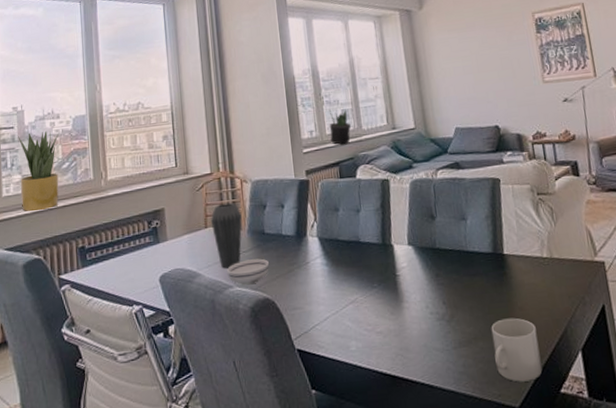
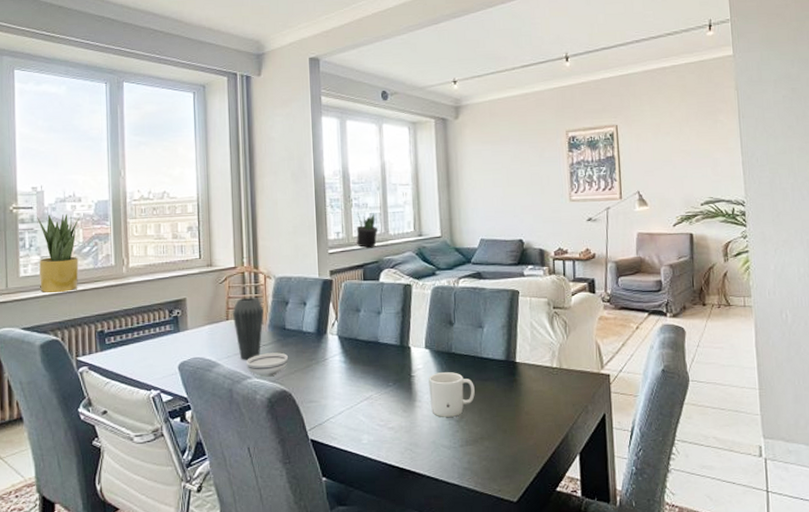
mug: none [414,268,464,318] -> present [429,371,475,417]
mug: present [491,317,543,382] -> none [497,421,542,480]

